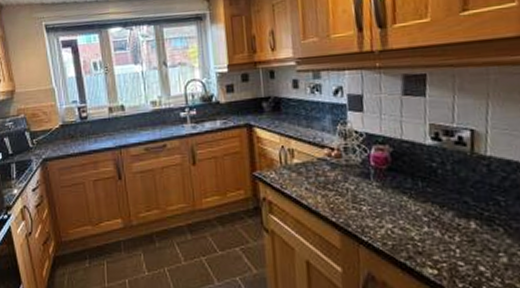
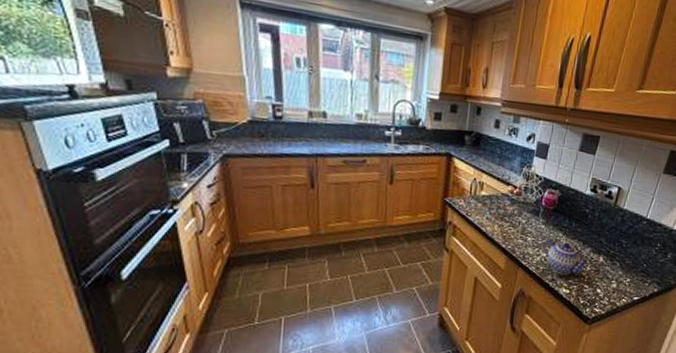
teapot: none [384,206,457,250] -> present [542,239,590,275]

